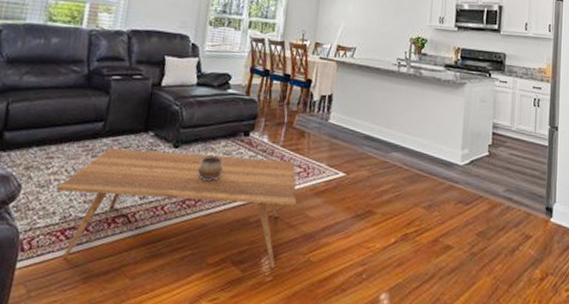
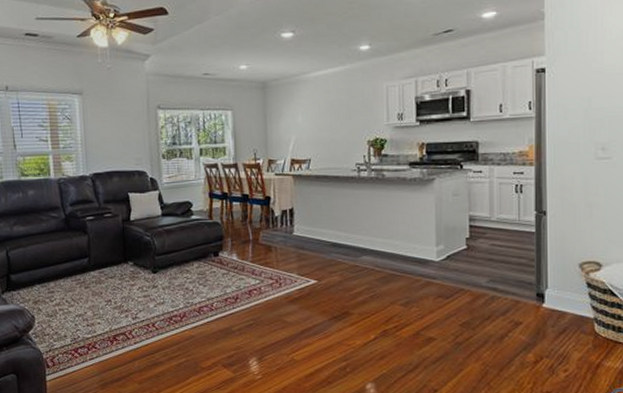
coffee table: present [55,147,297,269] -> none [62,274,273,371]
decorative bowl: present [197,155,224,181] -> none [177,277,201,298]

